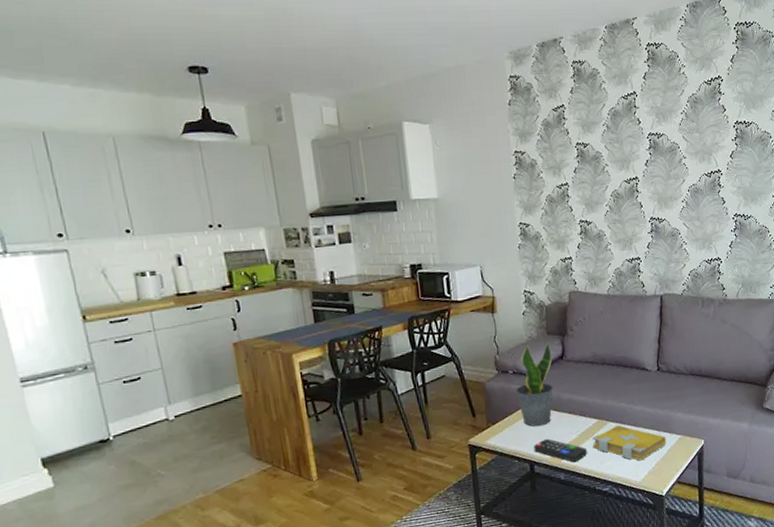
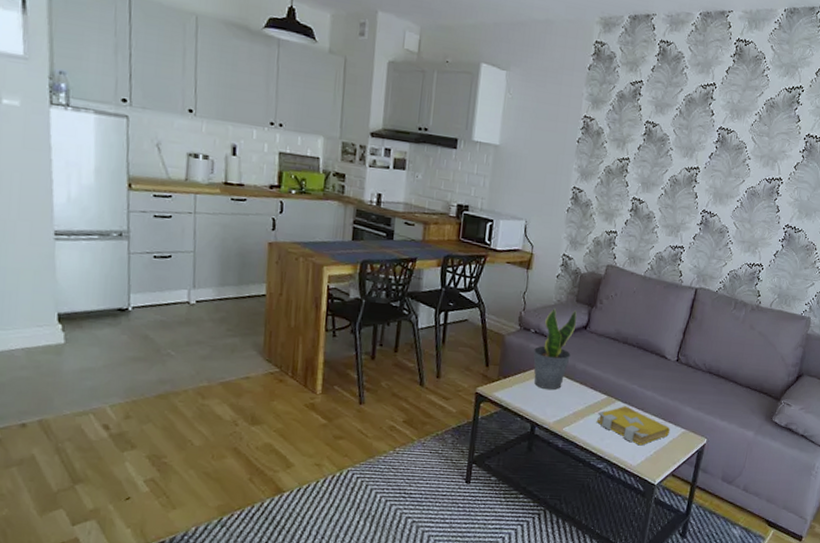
remote control: present [534,438,587,463] -> none [539,403,590,433]

